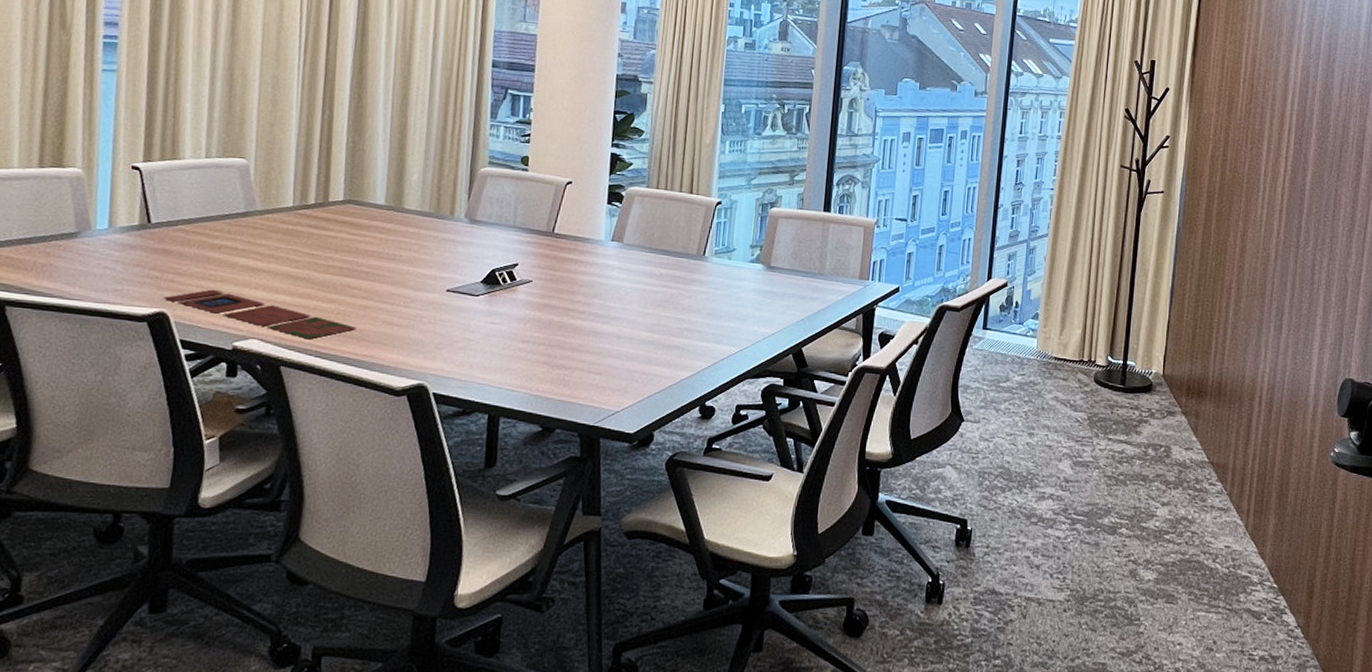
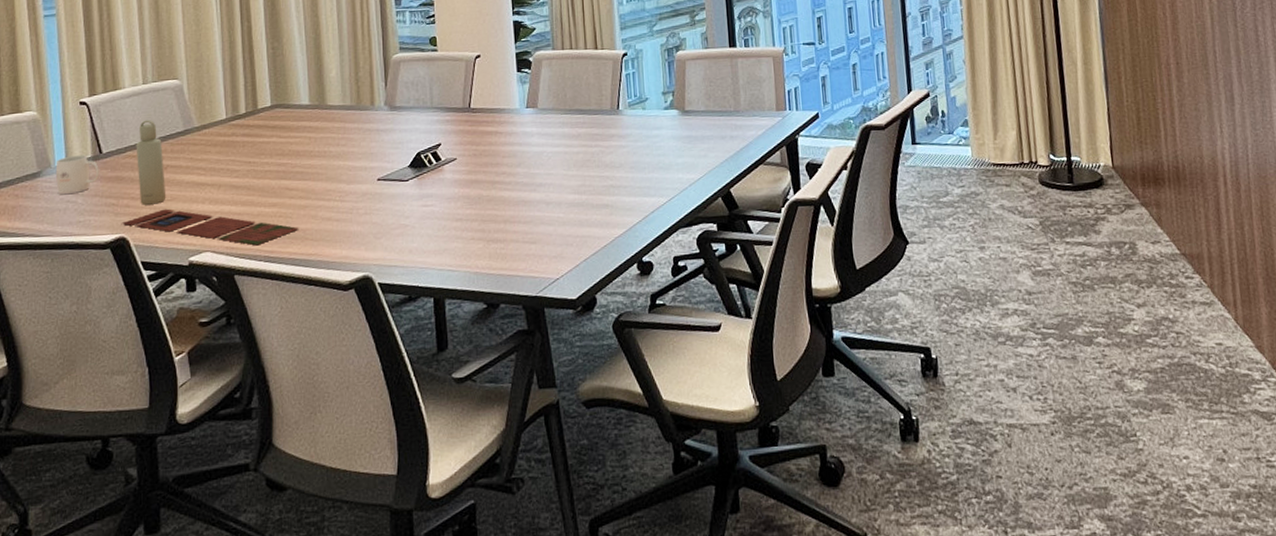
mug: none [95,220,145,261] -> present [55,155,99,195]
bottle: none [186,195,219,283] -> present [136,119,166,205]

